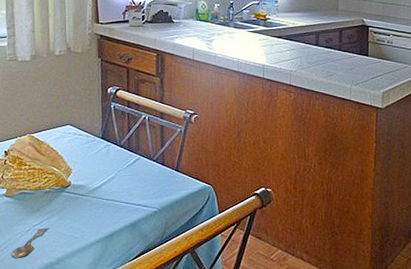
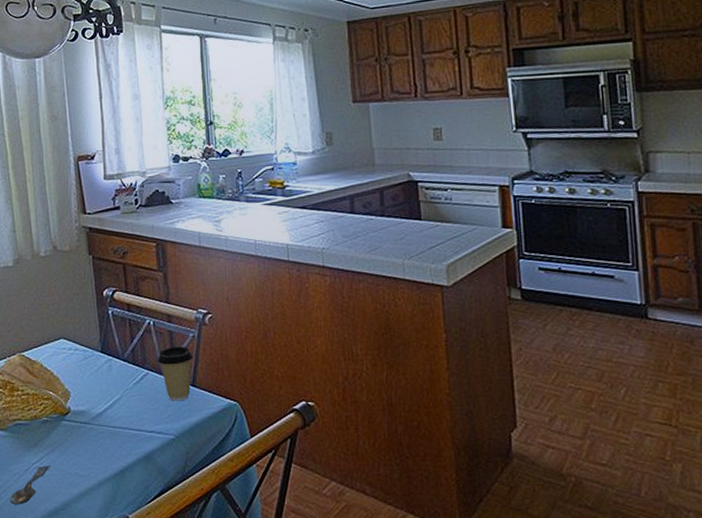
coffee cup: none [148,138,179,182] -> present [157,346,193,401]

